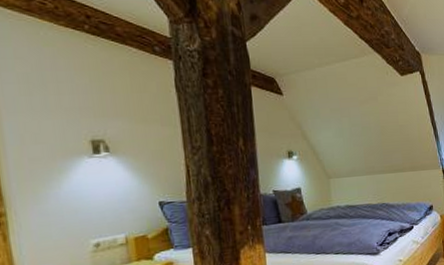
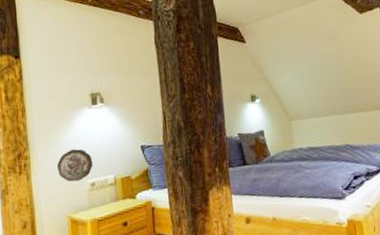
decorative plate: none [47,204,97,243] -> present [57,149,93,182]

